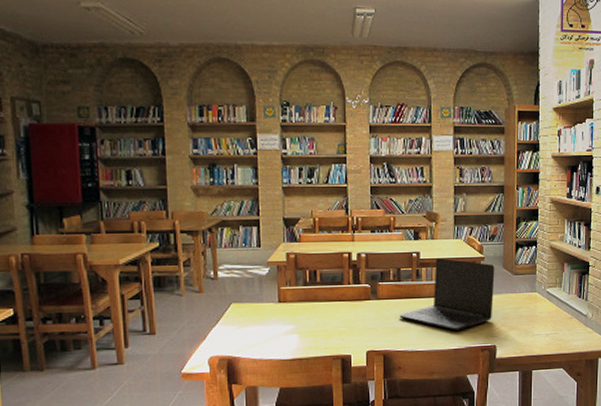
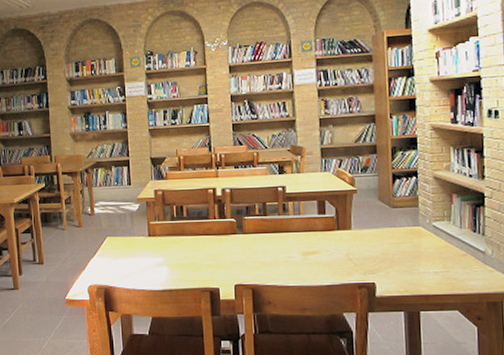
laptop: present [399,258,495,331] -> none [266,192,370,266]

